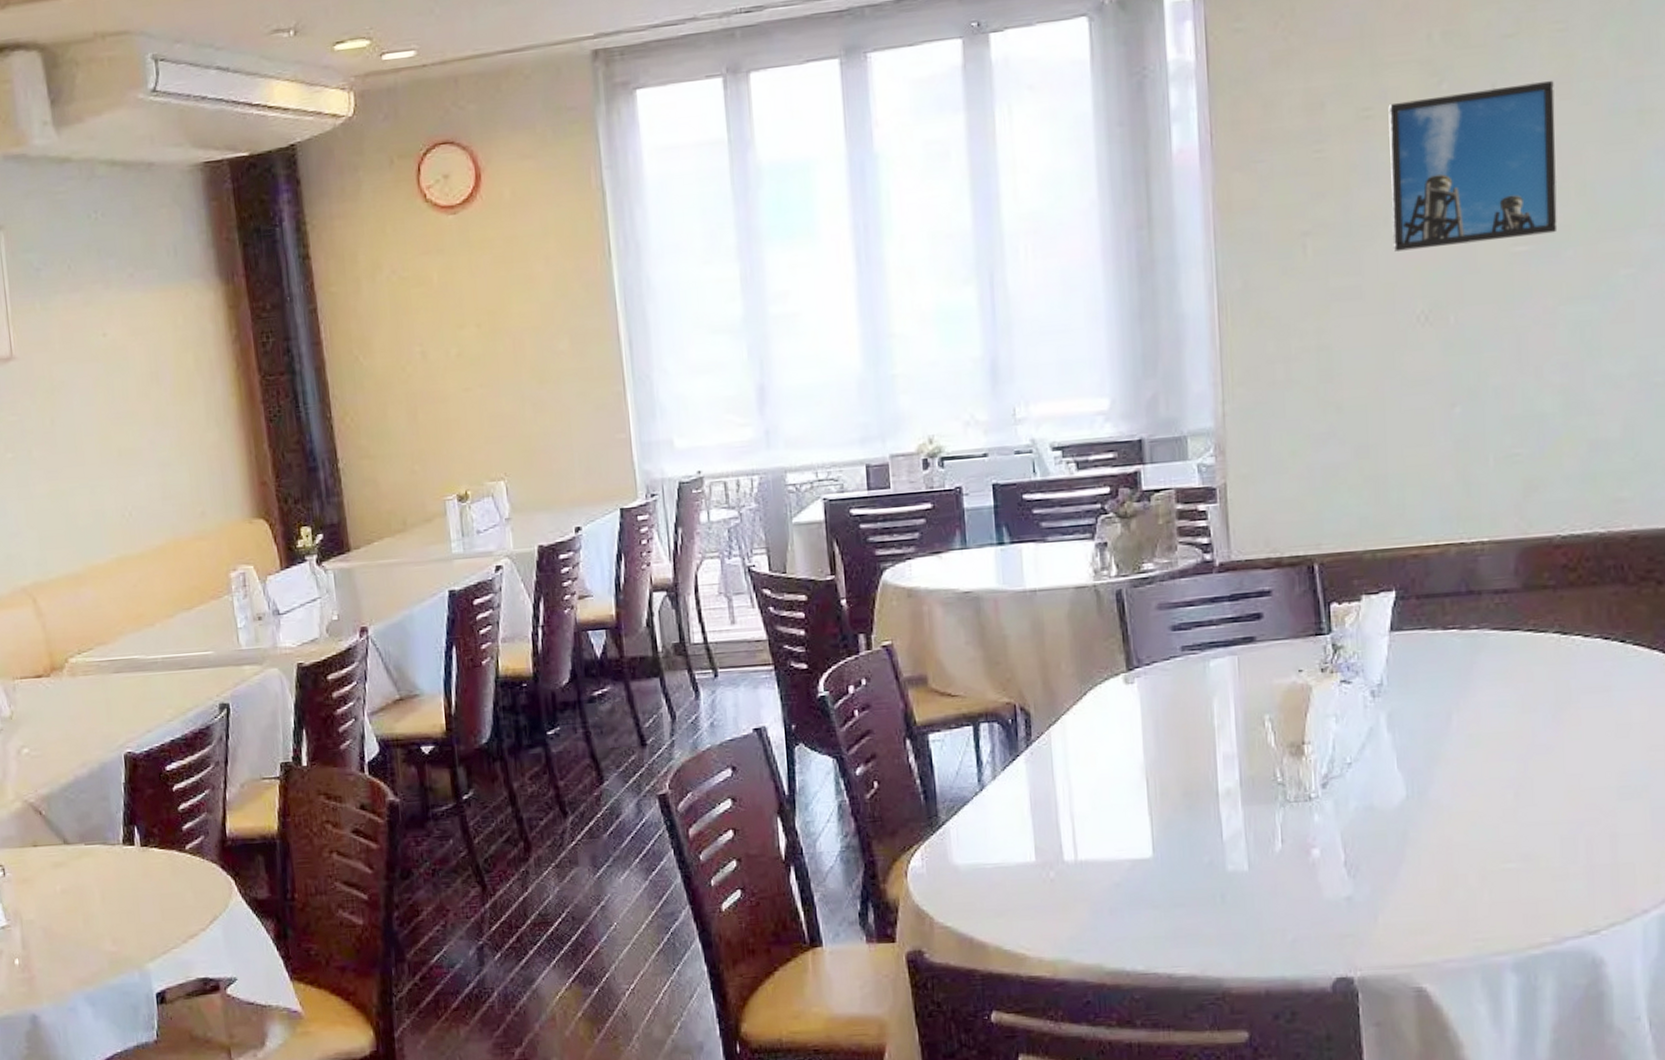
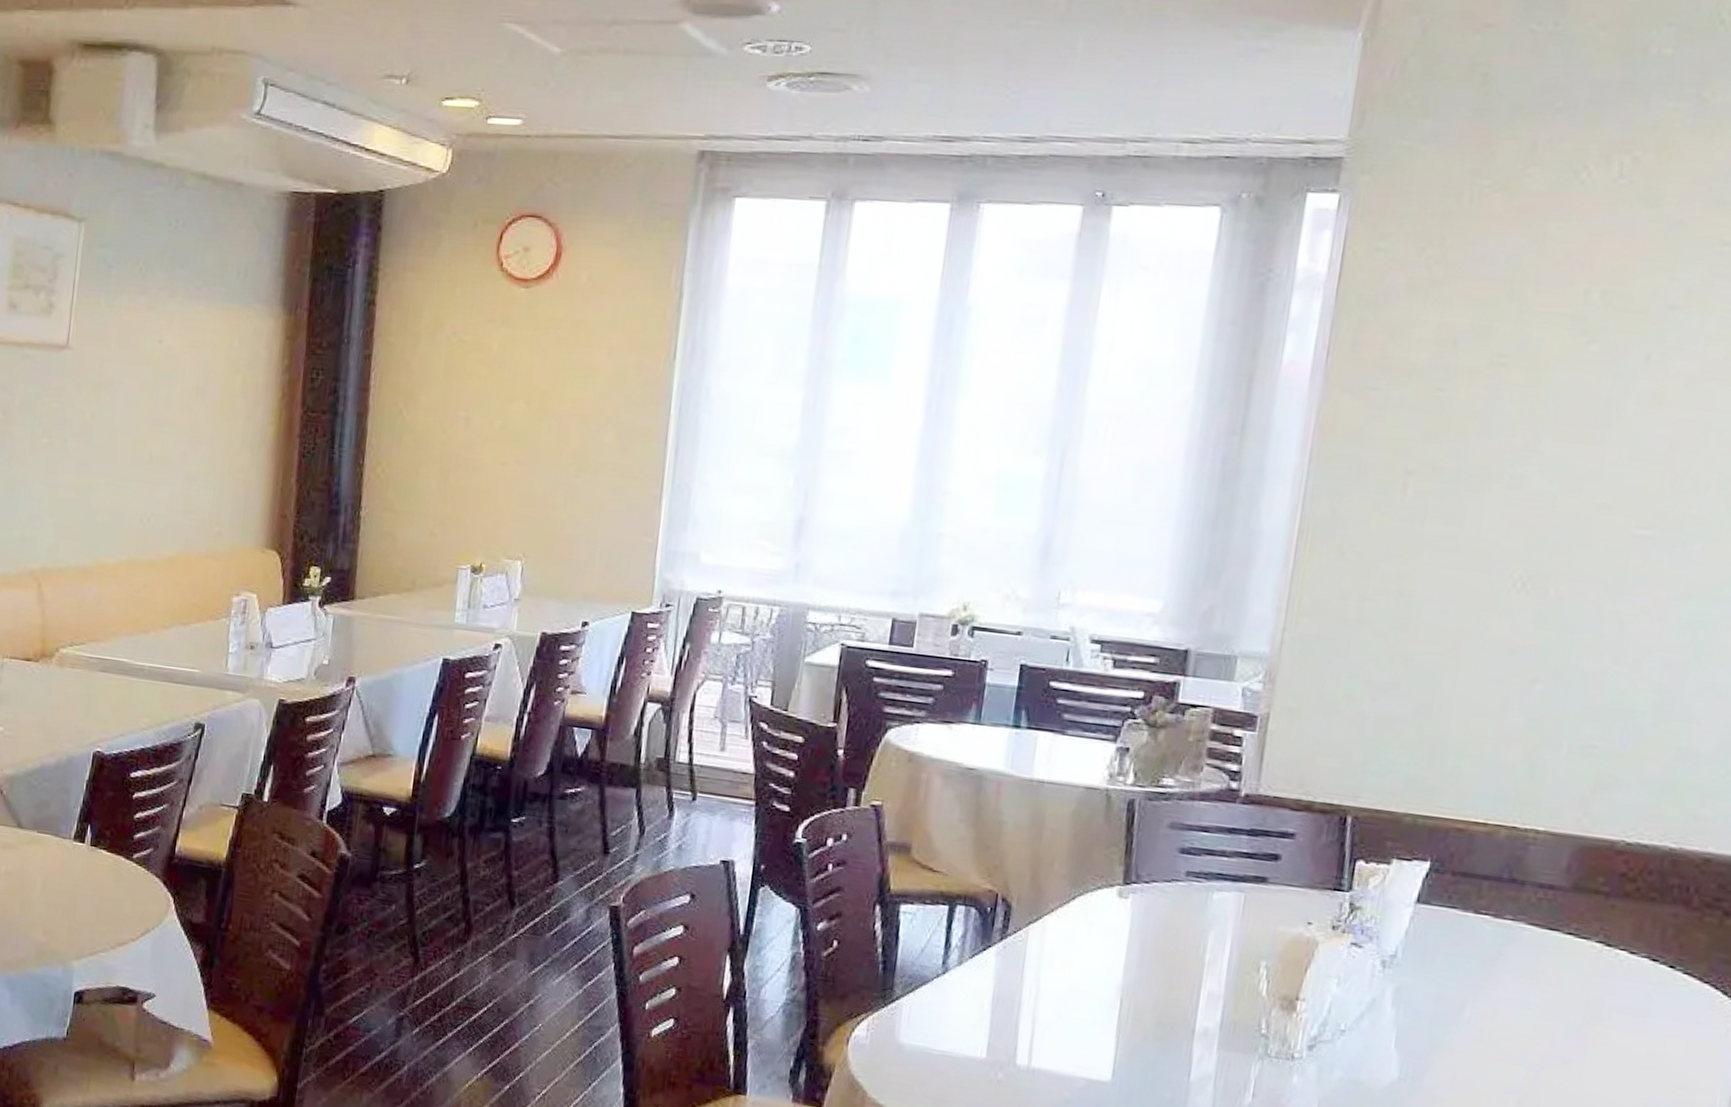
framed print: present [1388,80,1558,252] -> none [1501,354,1716,523]

